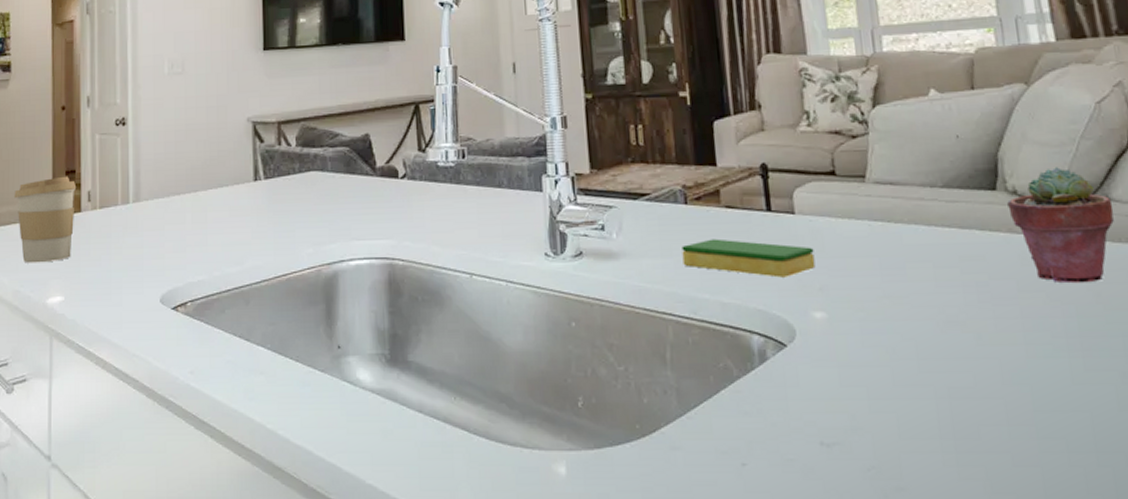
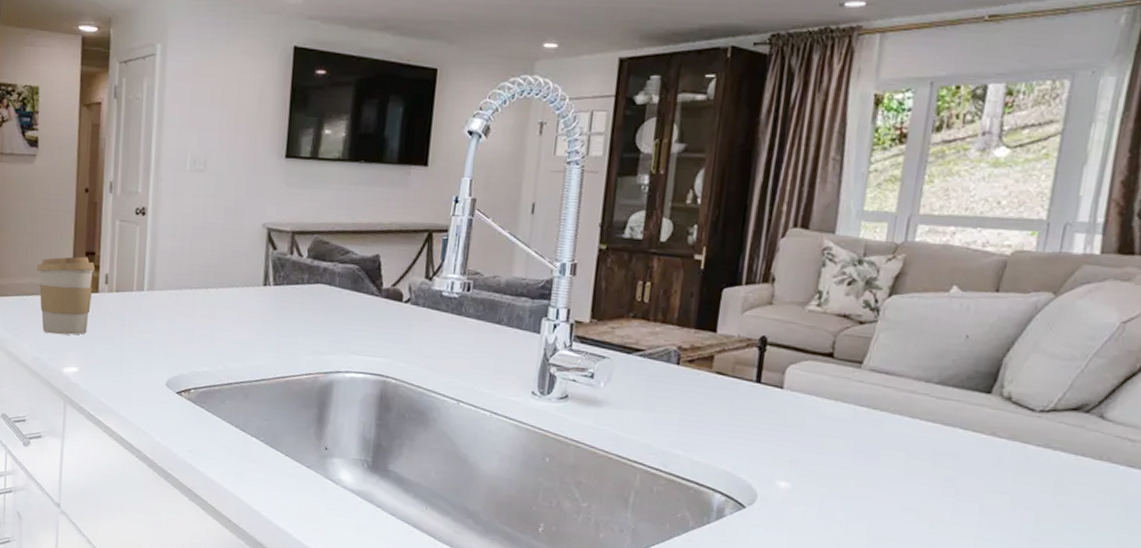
dish sponge: present [681,238,816,278] -> none [663,400,794,447]
potted succulent: present [1007,167,1114,284] -> none [997,380,1105,493]

